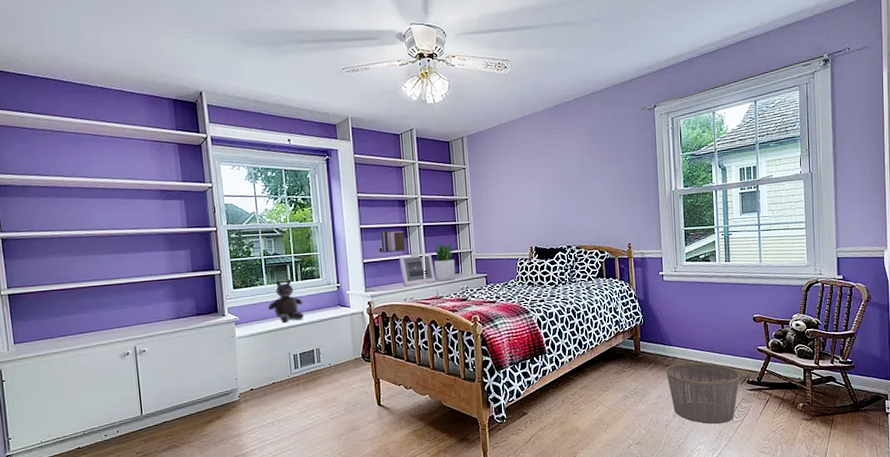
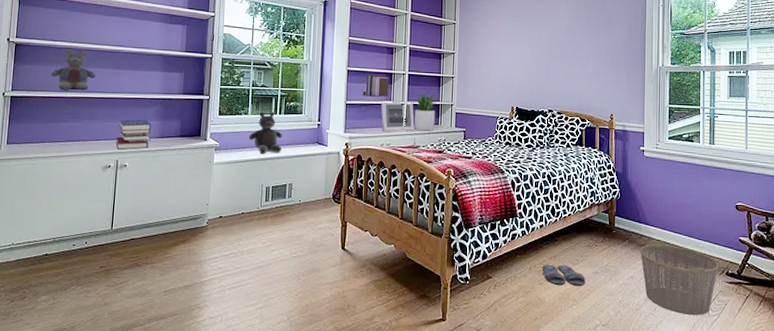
stuffed animal: none [46,237,97,282] -> present [50,48,96,91]
books: none [129,301,167,336] -> present [116,119,152,150]
slippers: none [574,393,617,413] -> present [542,264,585,286]

